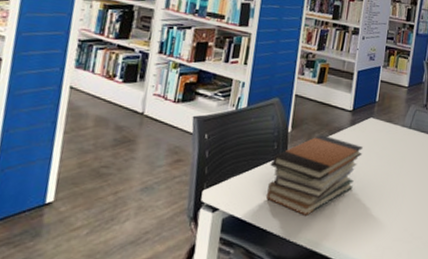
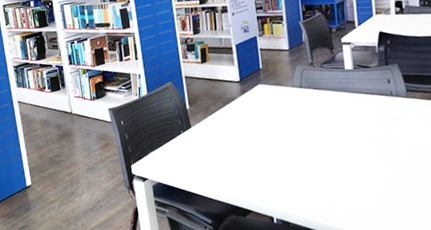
book stack: present [267,135,363,215] -> none [179,106,259,177]

